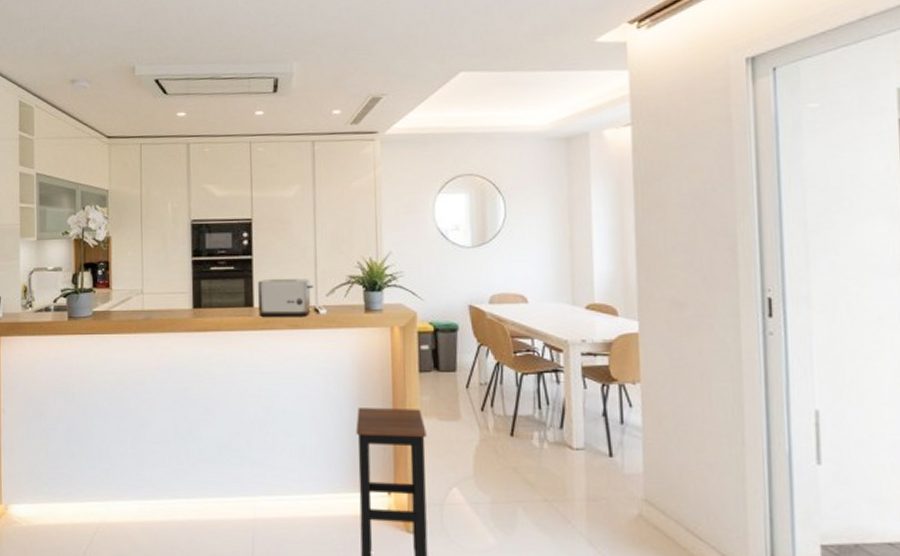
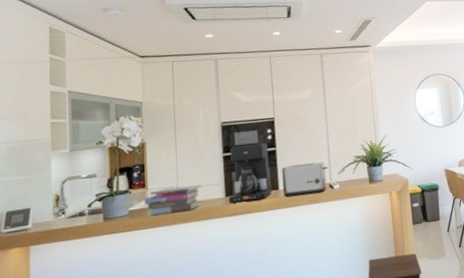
books: none [108,290,168,320] -> present [144,185,202,216]
coffee maker: none [196,249,245,317] -> present [228,143,272,204]

